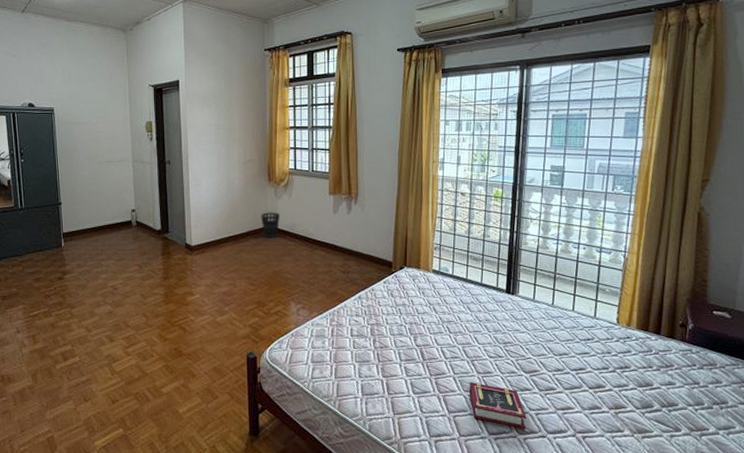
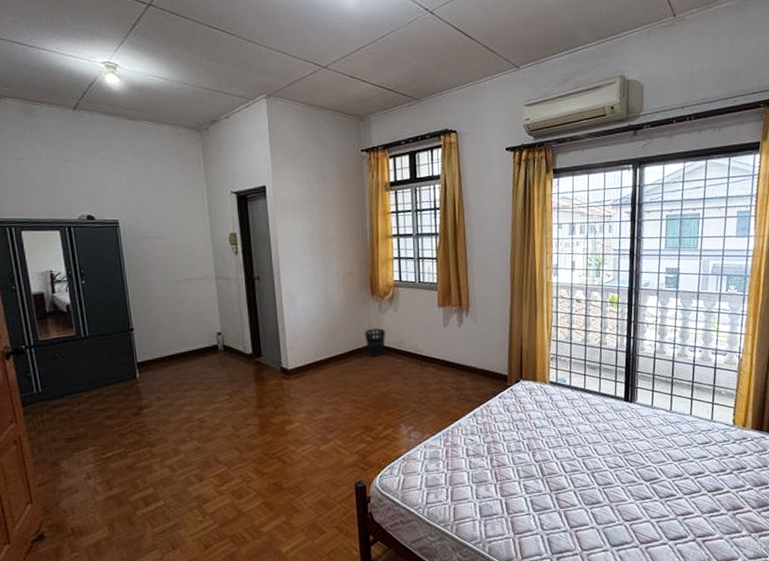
book: present [469,381,527,429] -> none [590,494,648,538]

